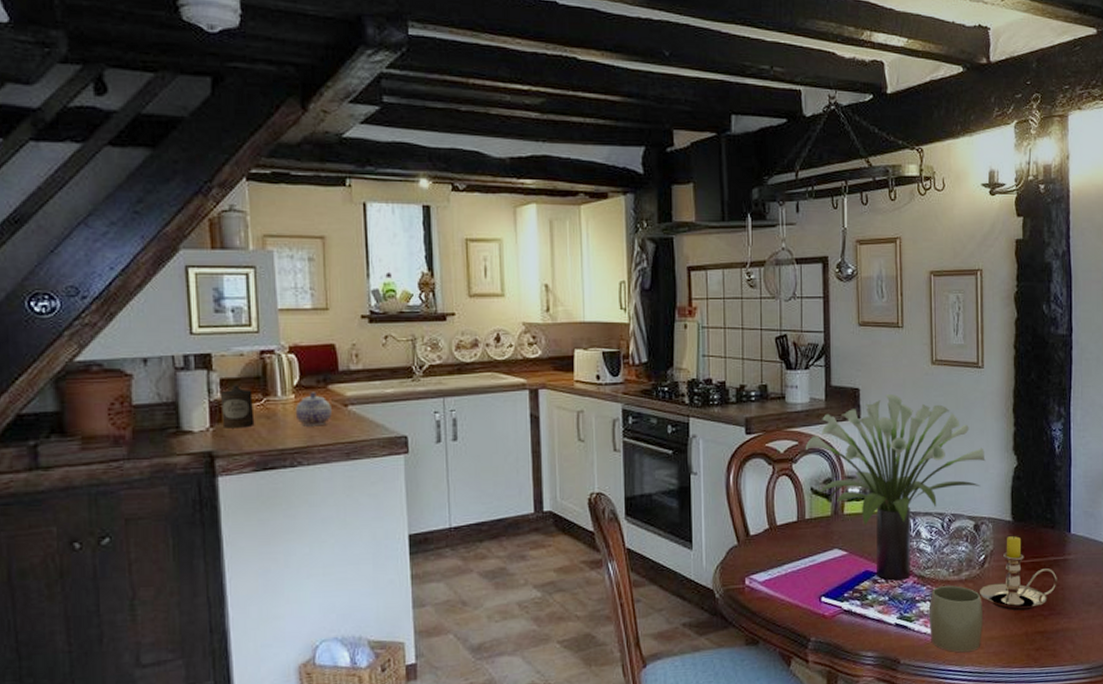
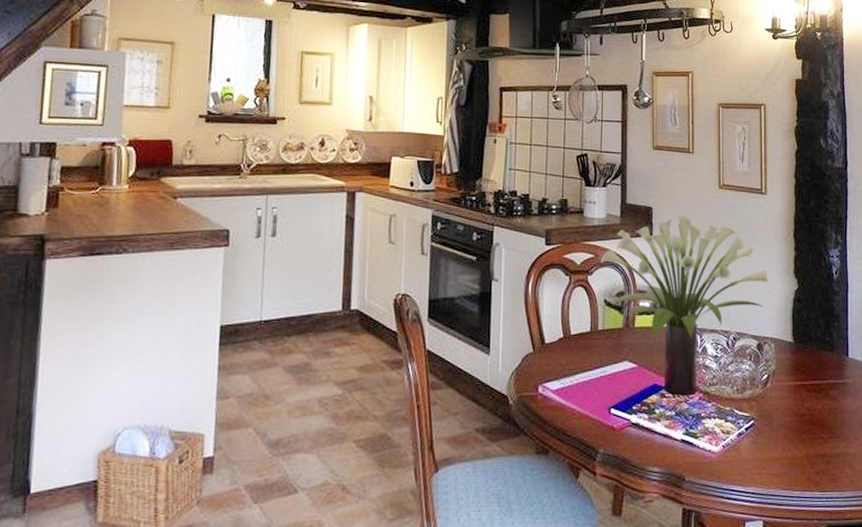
canister: present [220,385,255,428] -> none [57,173,90,214]
teapot: present [295,392,332,427] -> none [126,183,162,216]
mug: present [928,585,984,653] -> none [713,404,766,473]
candlestick: present [979,535,1057,611] -> none [761,356,836,433]

